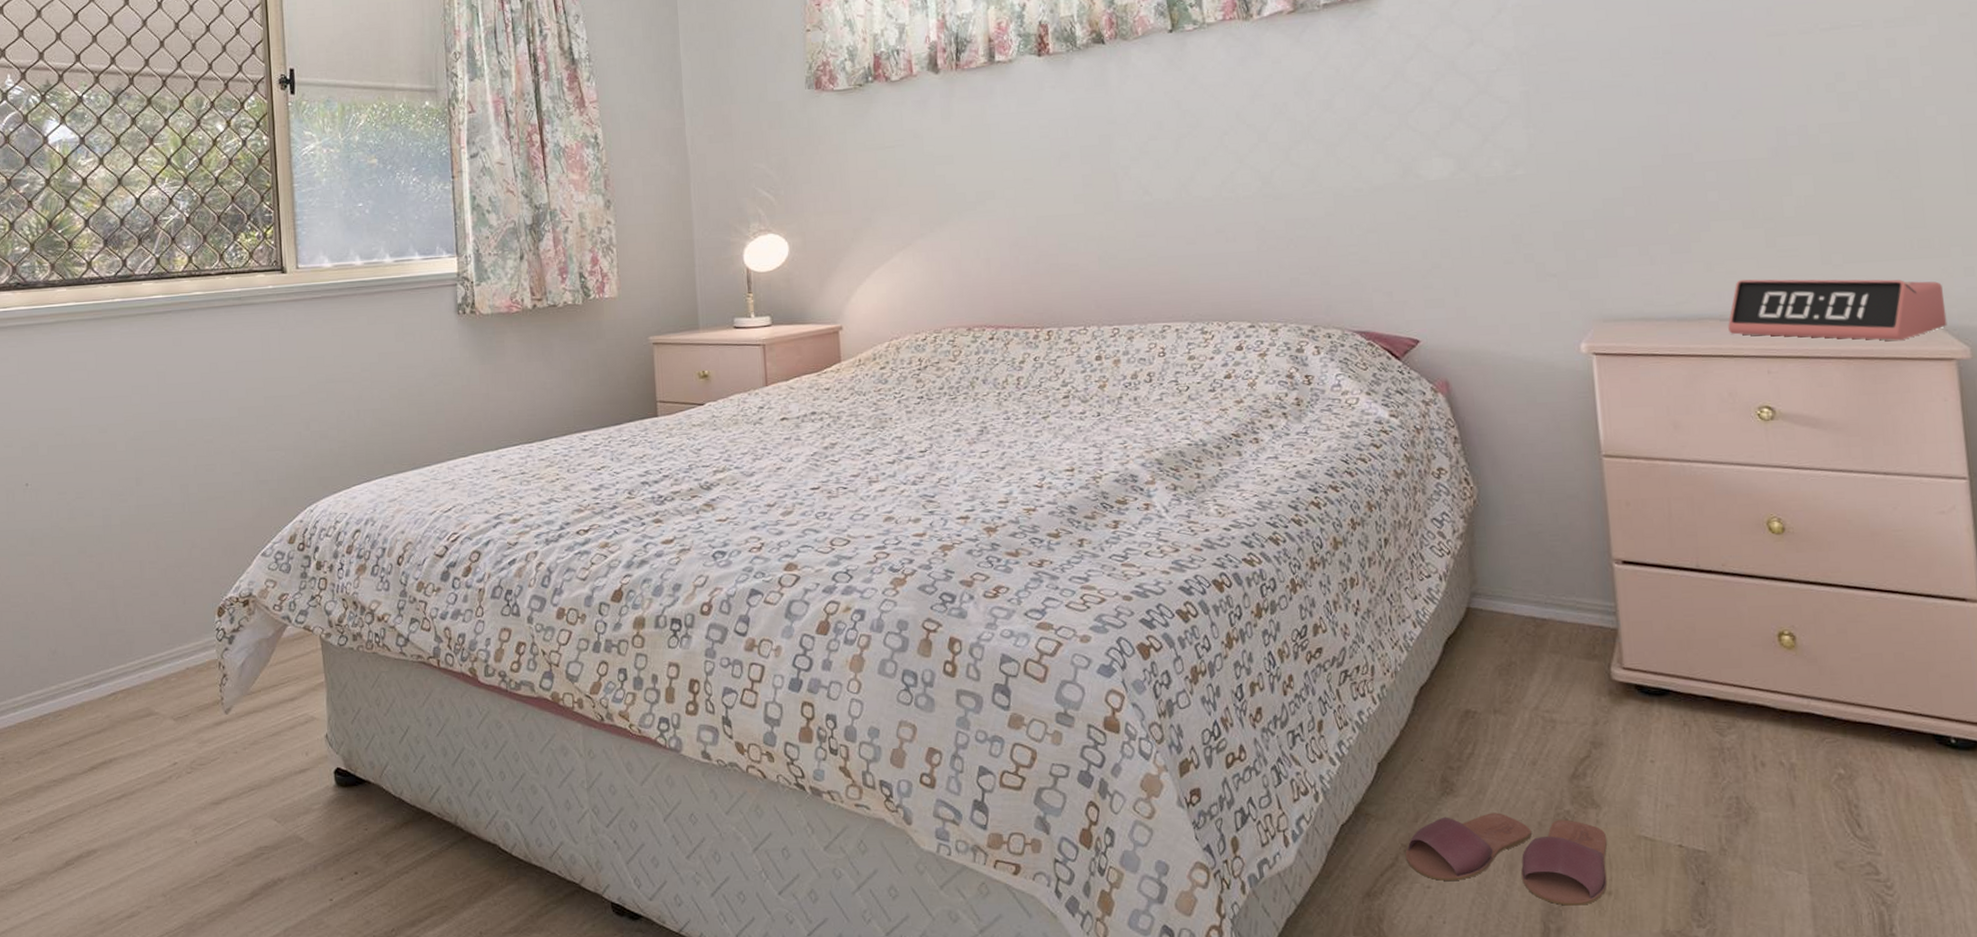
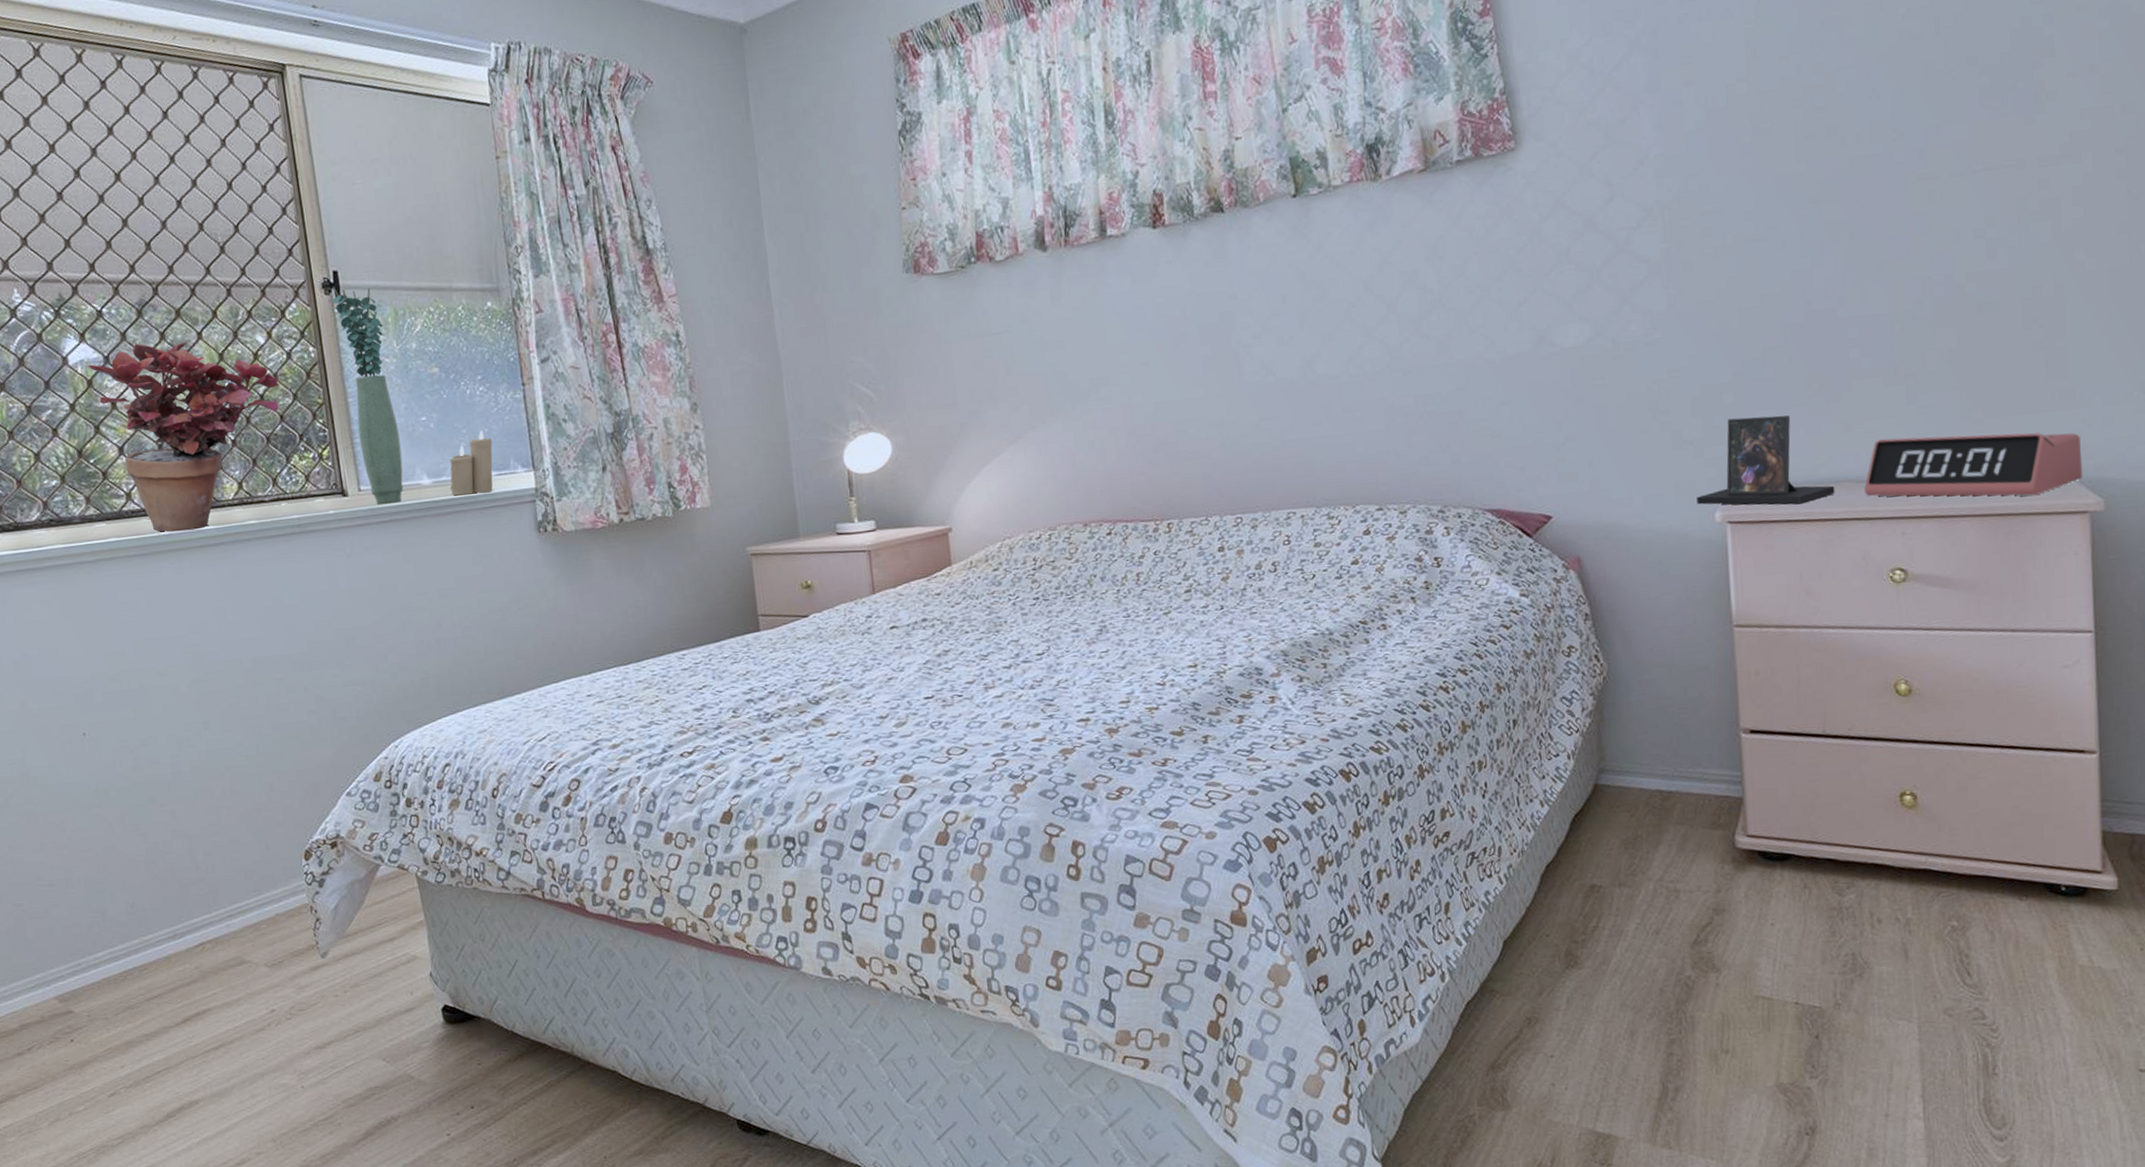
potted plant: none [65,127,234,300] -> present [87,342,280,533]
vase: none [287,82,339,283] -> present [332,286,404,505]
candle: none [380,217,422,278] -> present [449,430,493,496]
slippers: present [1405,812,1607,906] -> none [1529,982,1726,1066]
photo frame: none [1561,252,1699,340] -> present [1696,415,1835,505]

